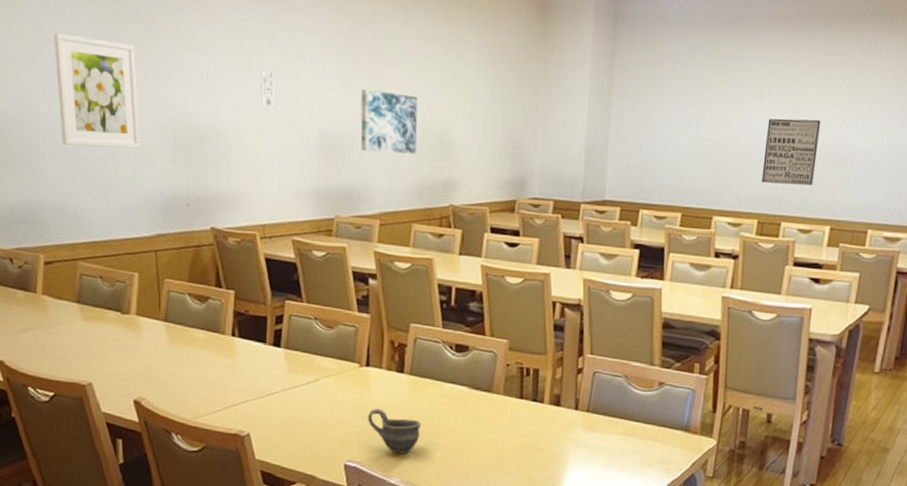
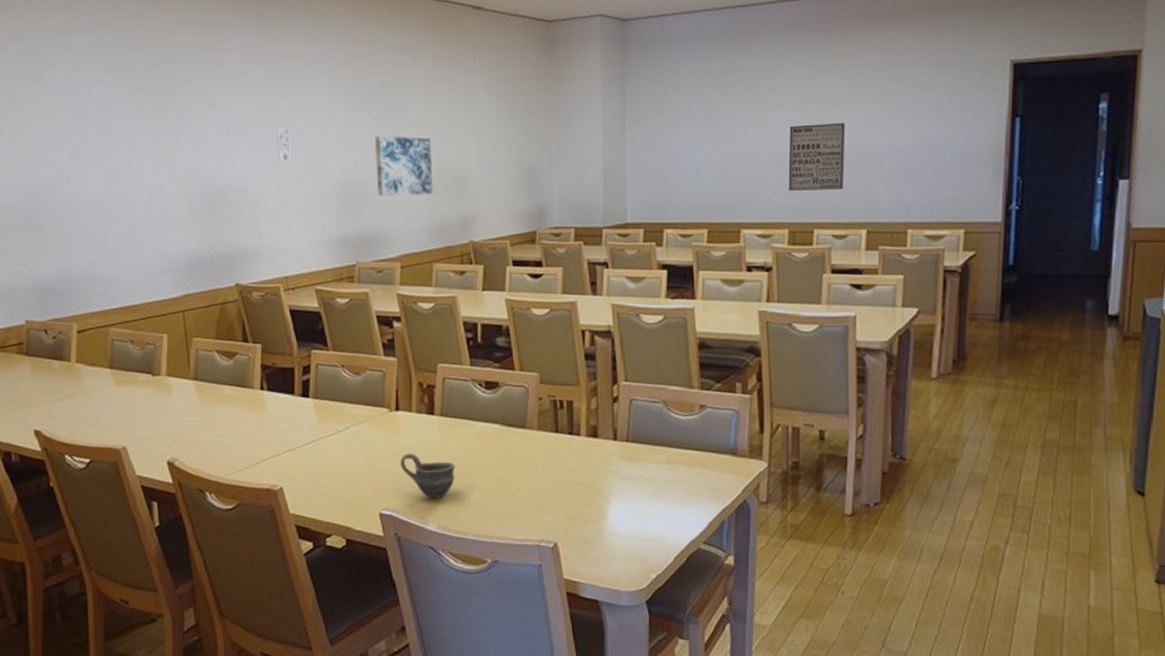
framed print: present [54,32,140,149] -> none [80,110,165,217]

